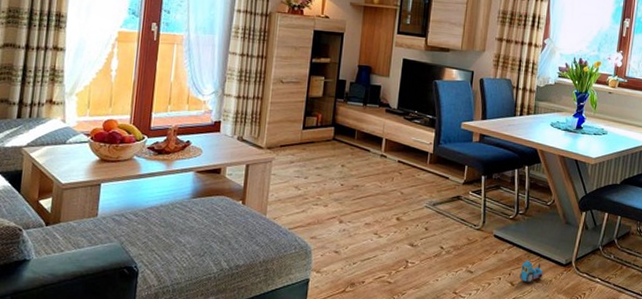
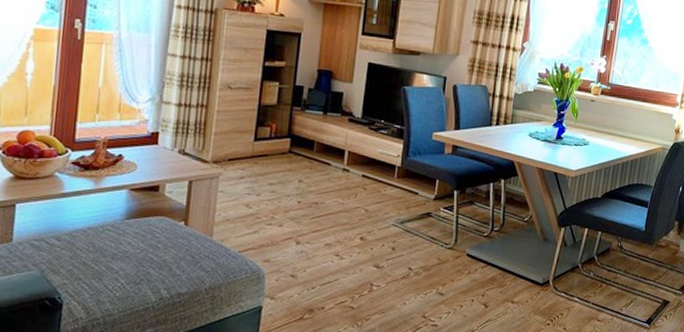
toy train: present [519,261,544,284] -> none [494,281,520,305]

